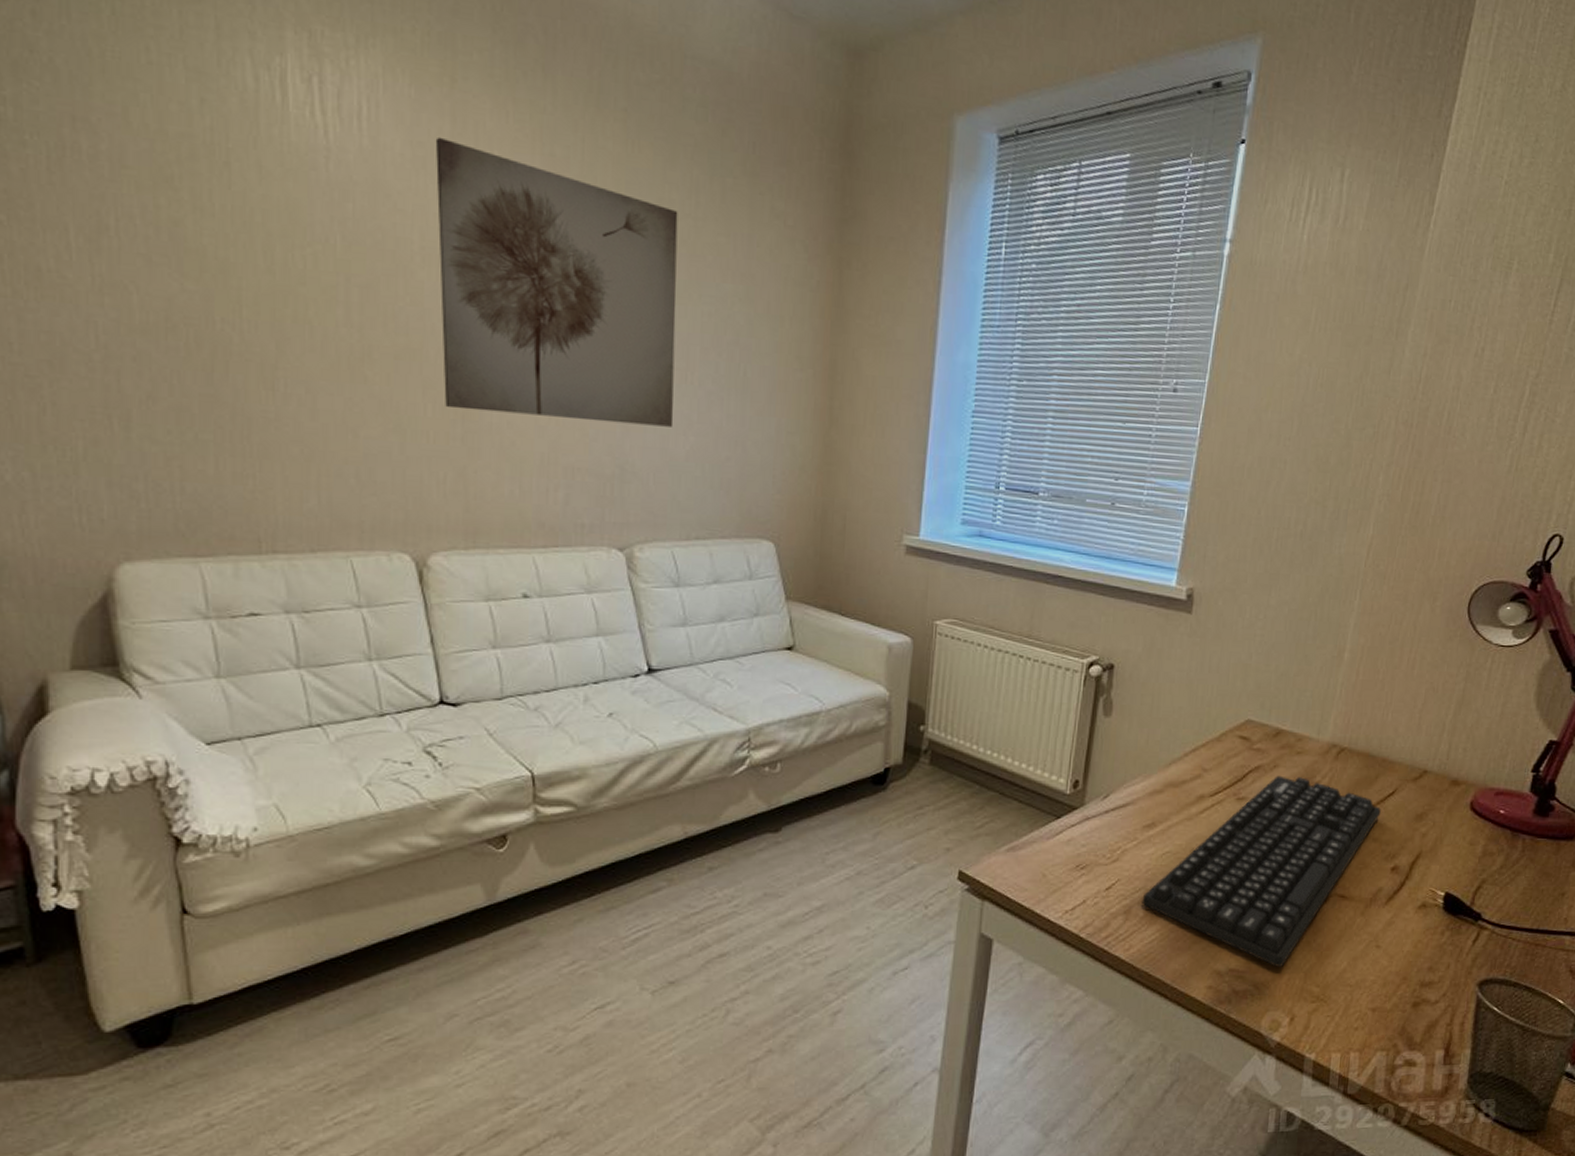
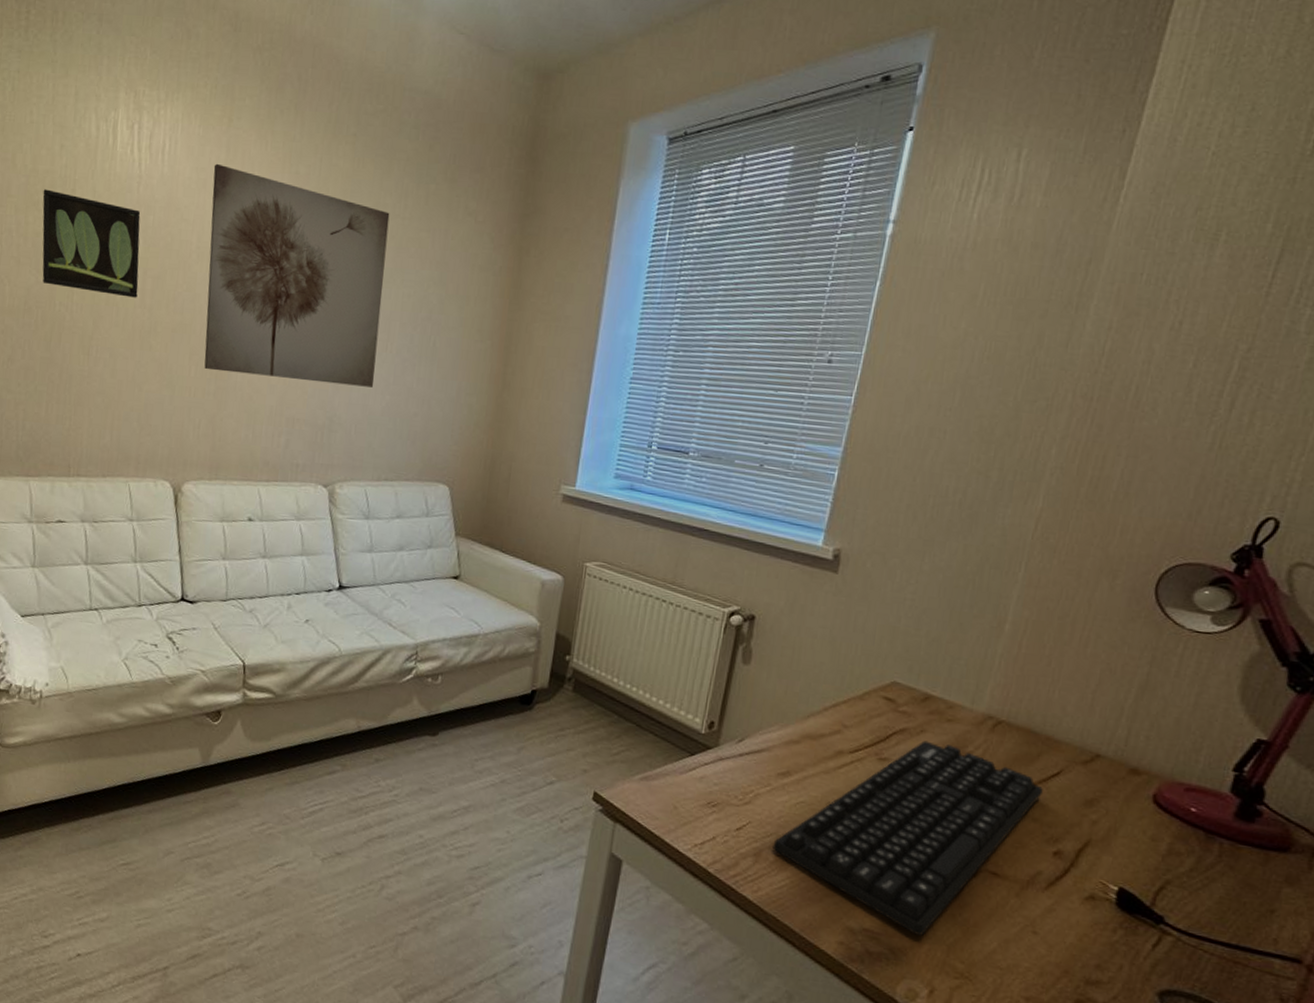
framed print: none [178,159,340,314] -> present [42,189,141,298]

